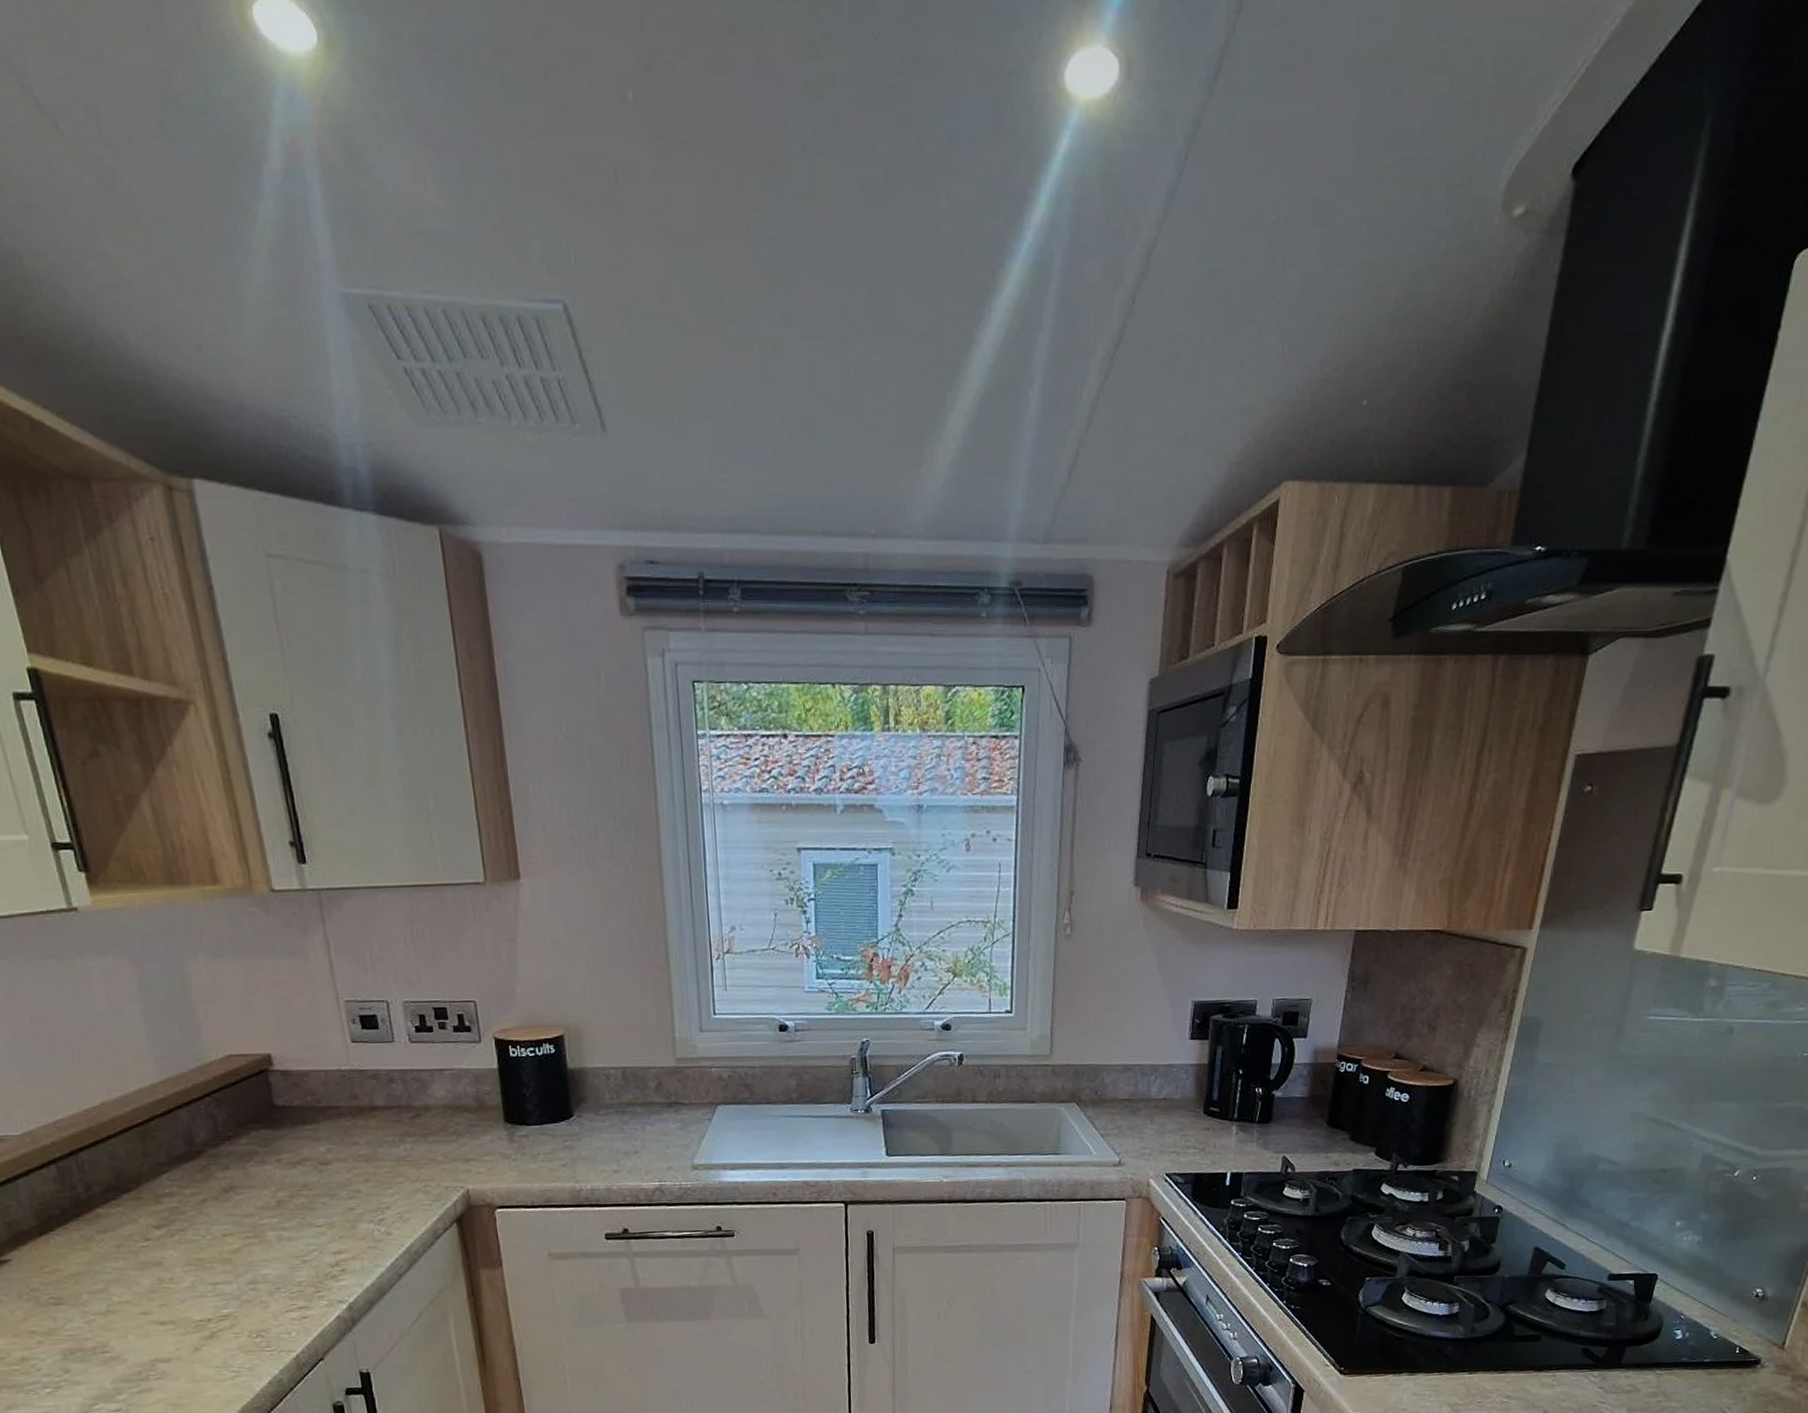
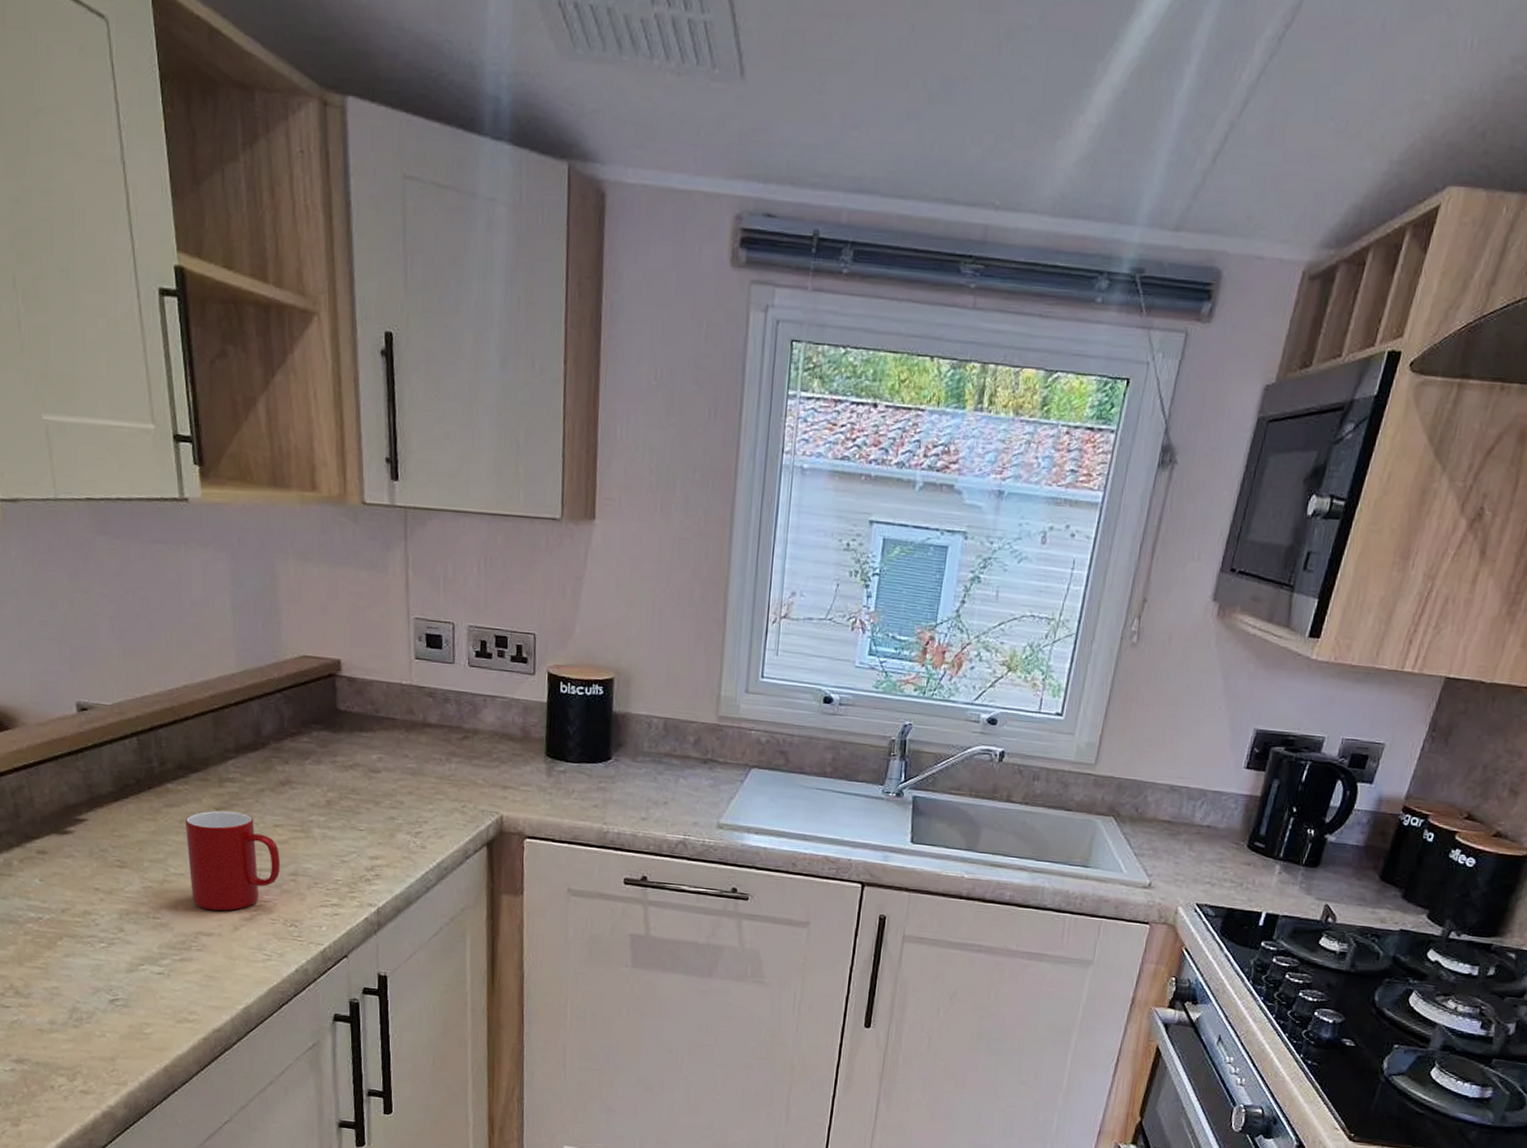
cup: none [122,1227,237,1334] -> present [185,810,280,911]

